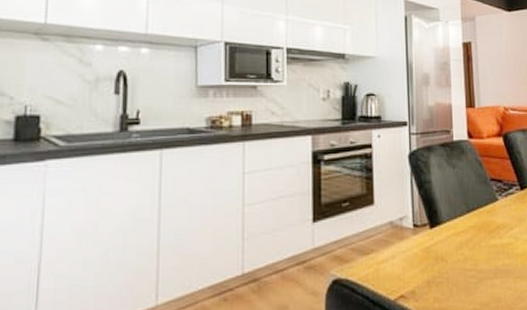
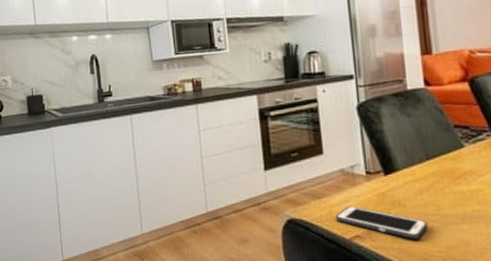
cell phone: none [382,262,466,297] -> present [336,205,428,239]

